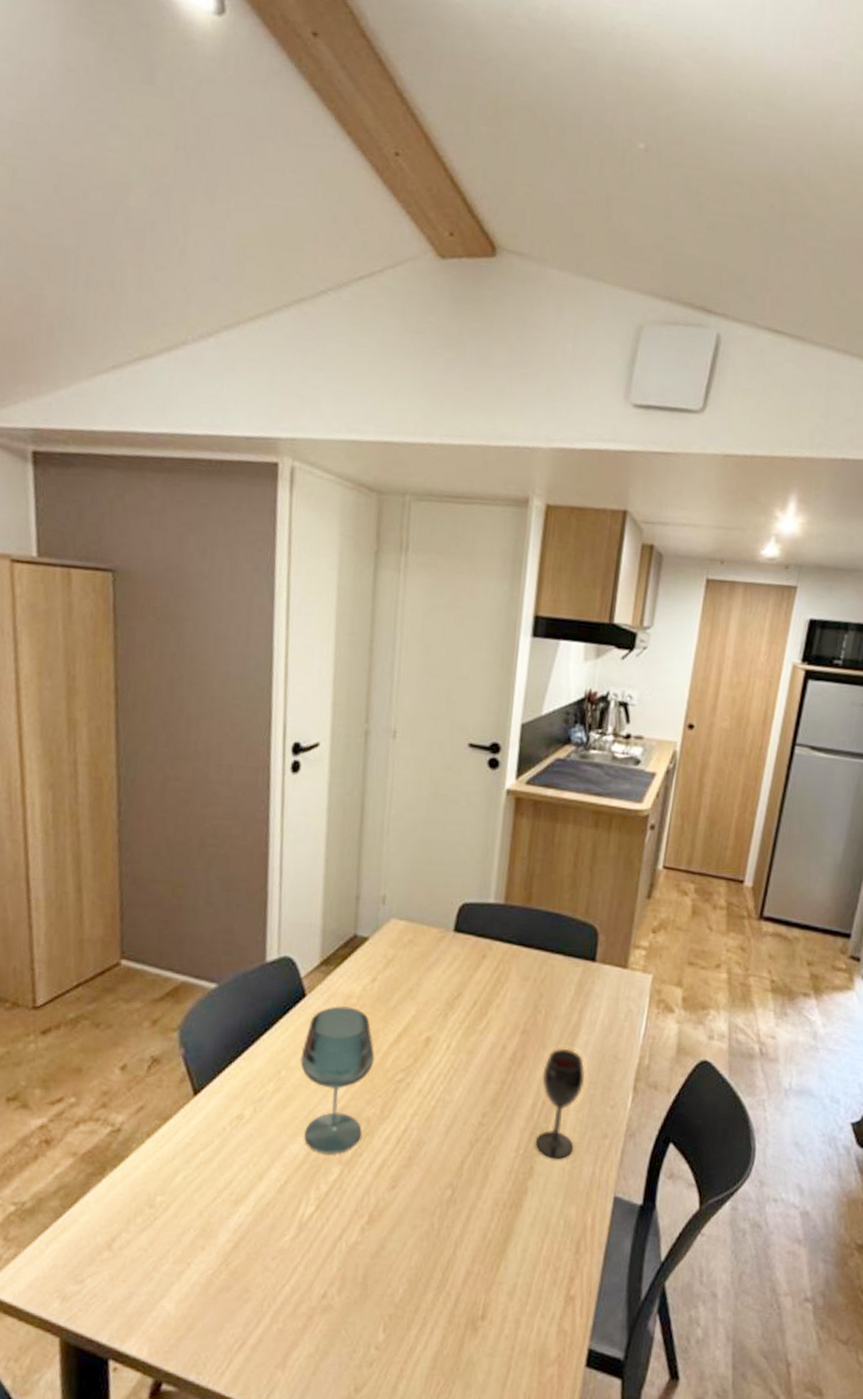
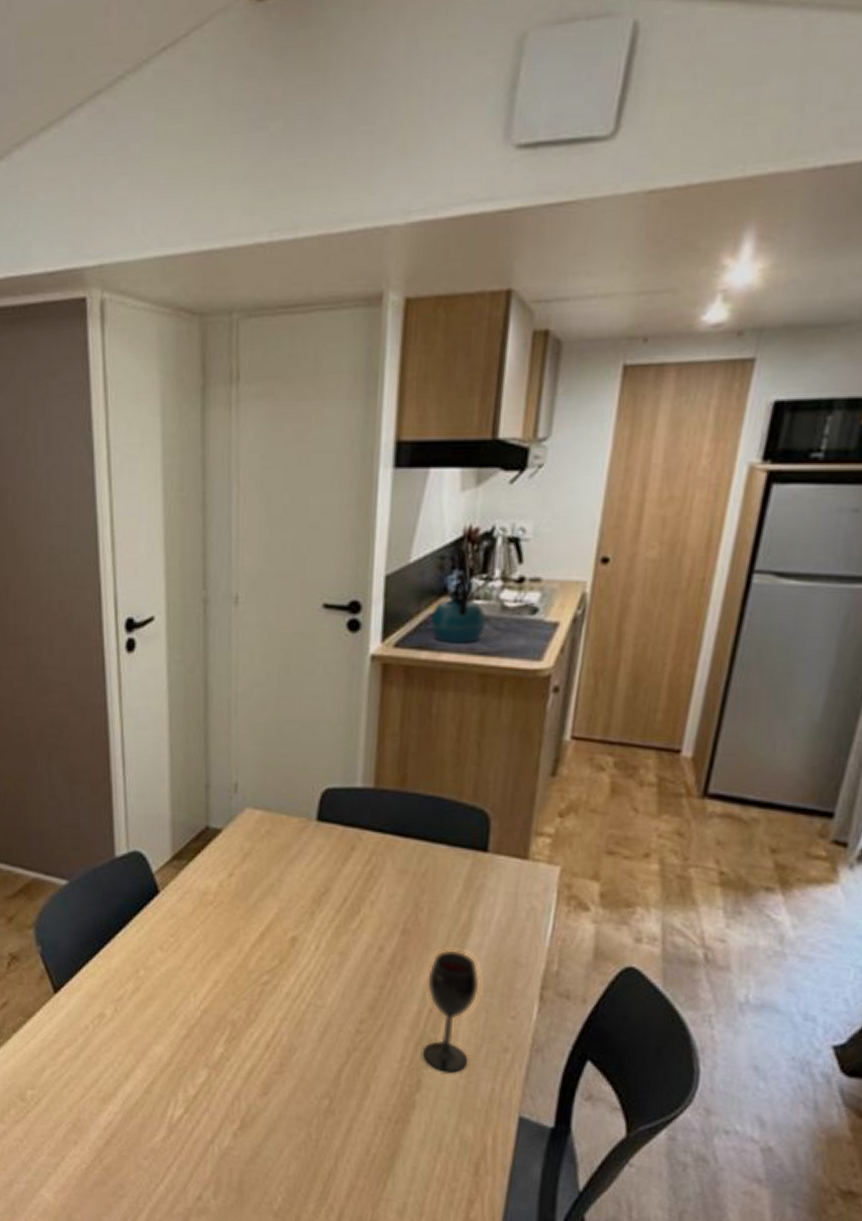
wine glass: present [299,1006,375,1154] -> none [157,903,237,1056]
kettle: none [556,725,601,785] -> present [430,571,487,645]

